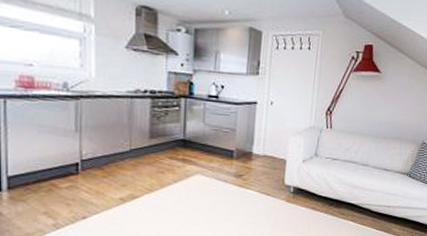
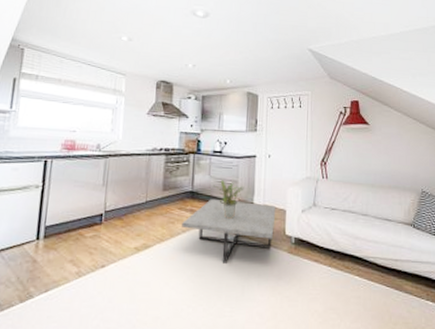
coffee table: none [173,148,277,212] -> present [182,199,276,263]
potted plant: none [208,128,243,169] -> present [213,180,244,219]

